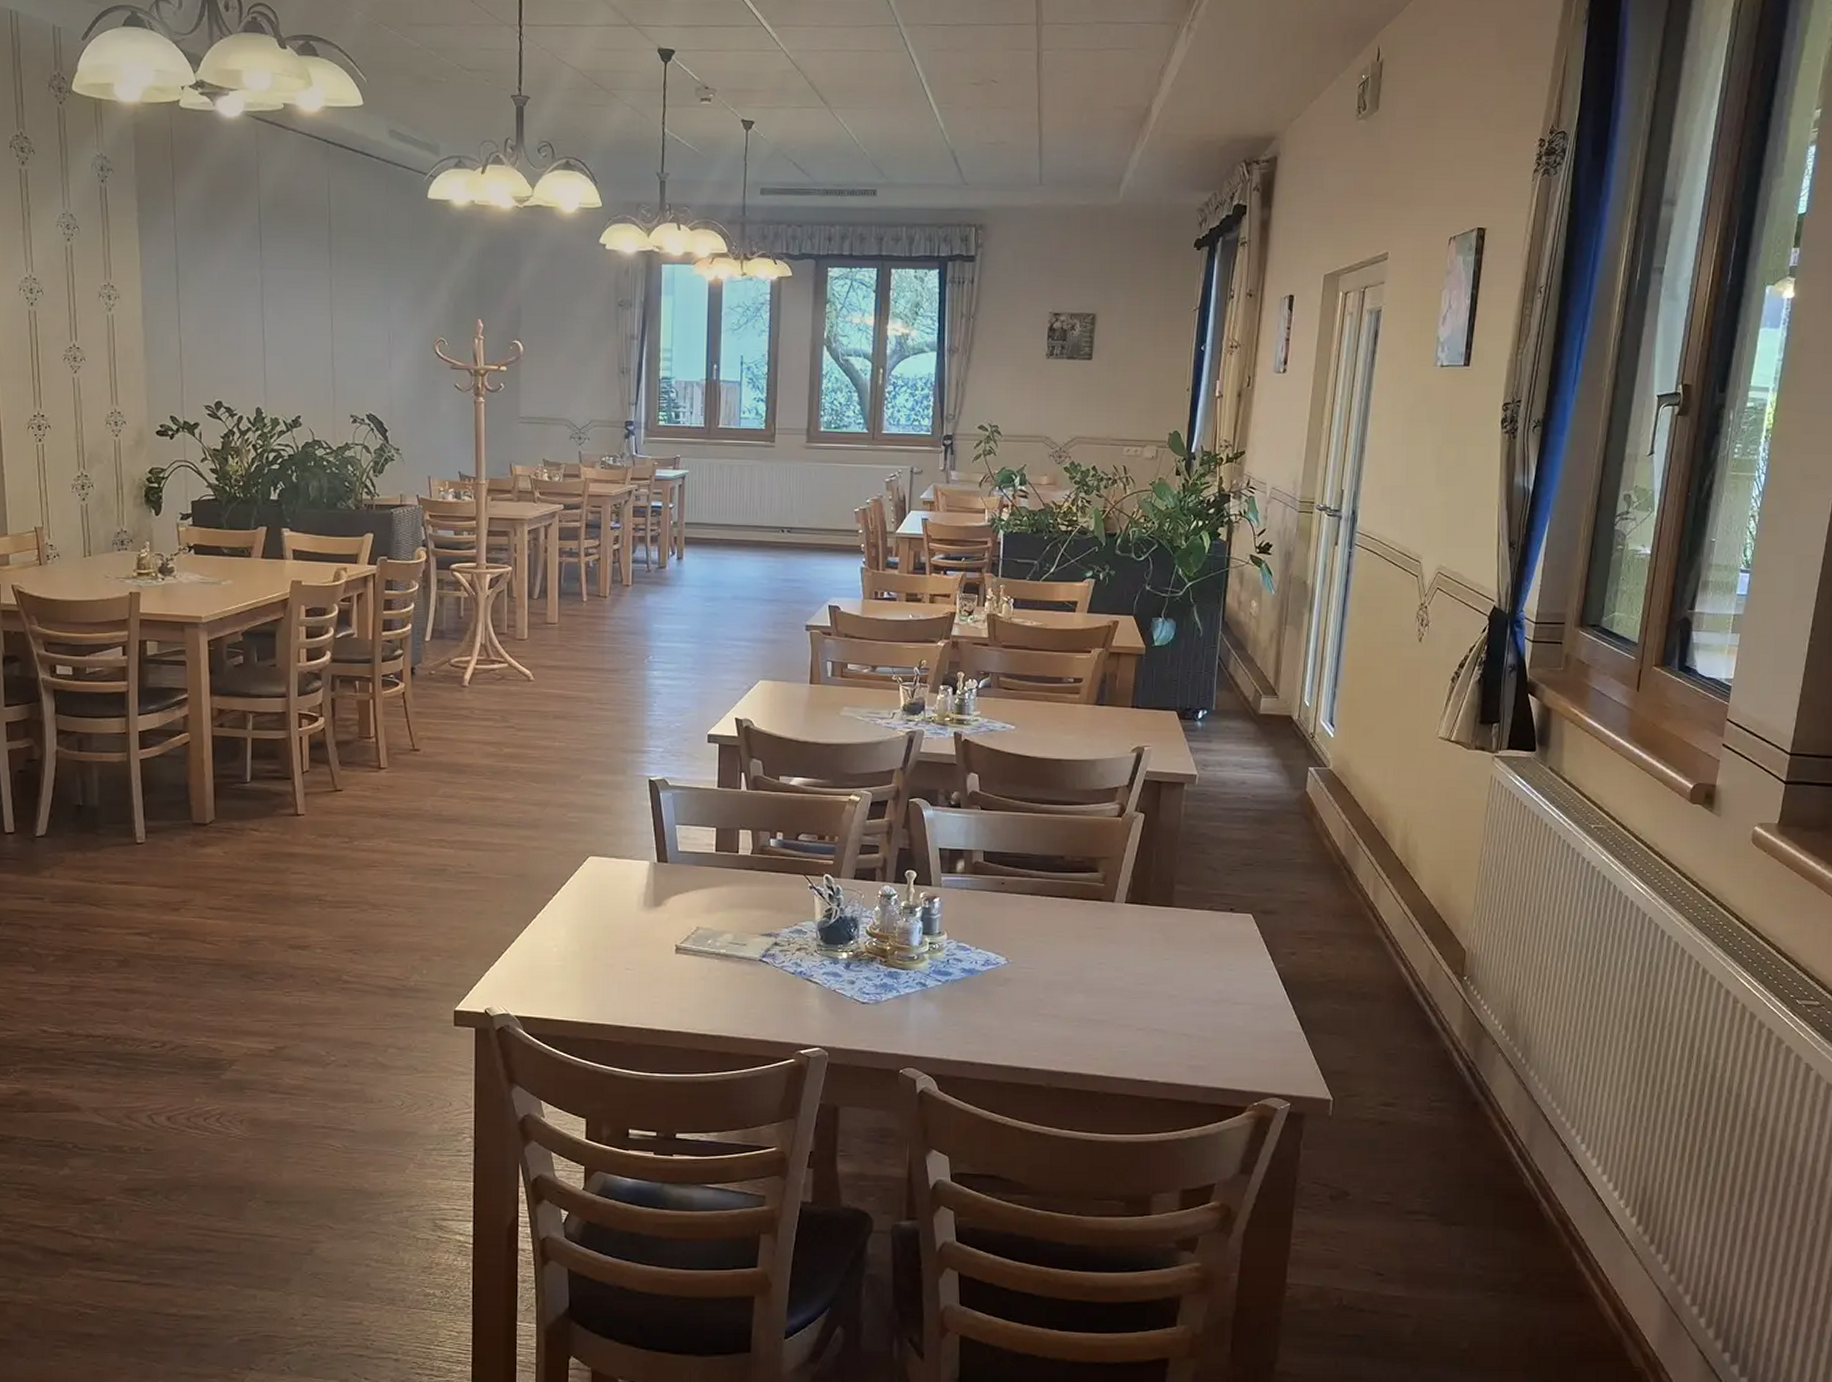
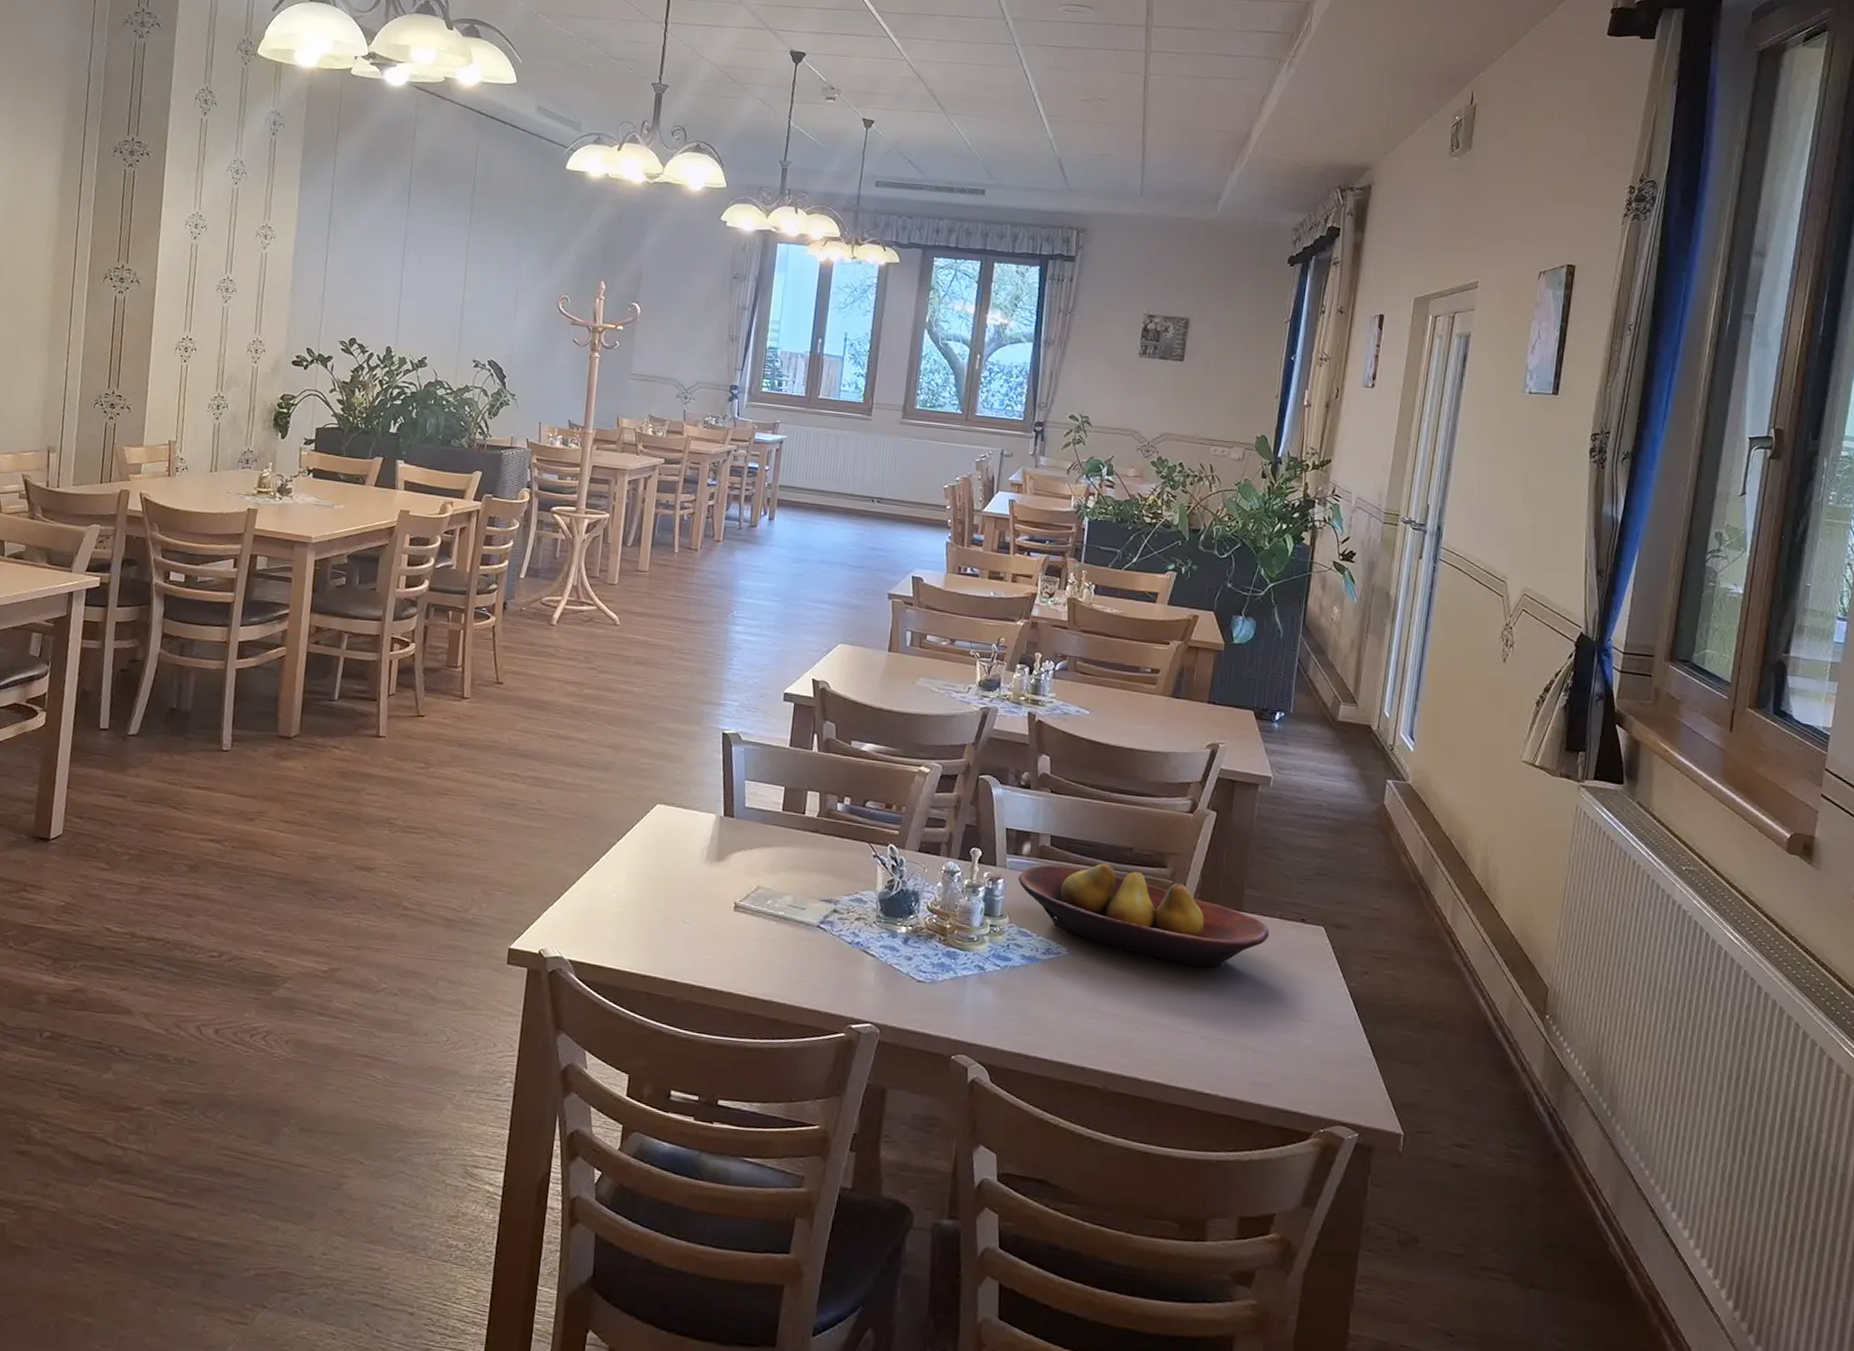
fruit bowl: none [954,873,1200,964] -> present [1018,863,1270,967]

